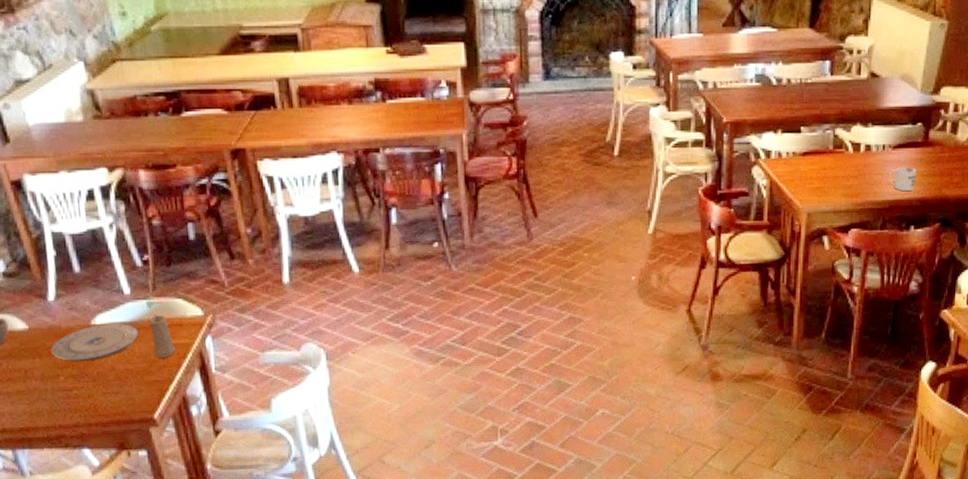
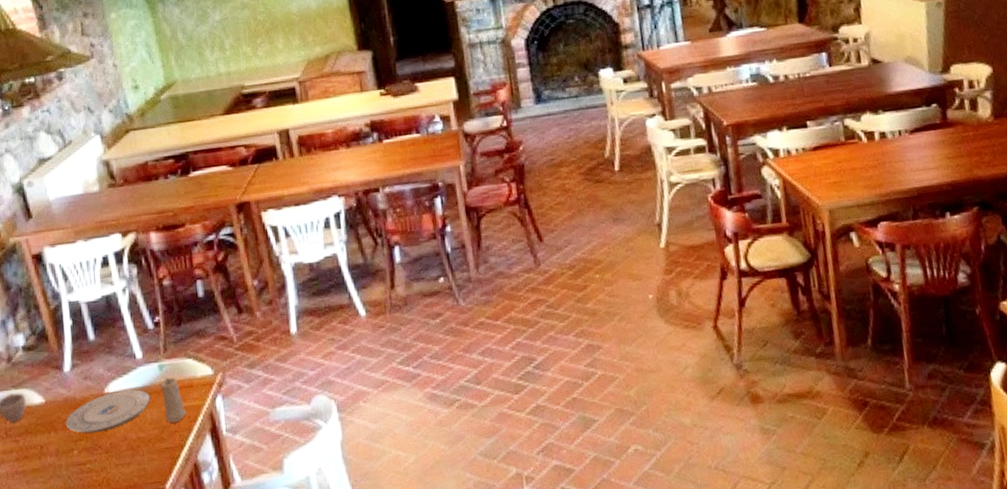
mug: present [889,167,917,192] -> none [911,150,943,177]

